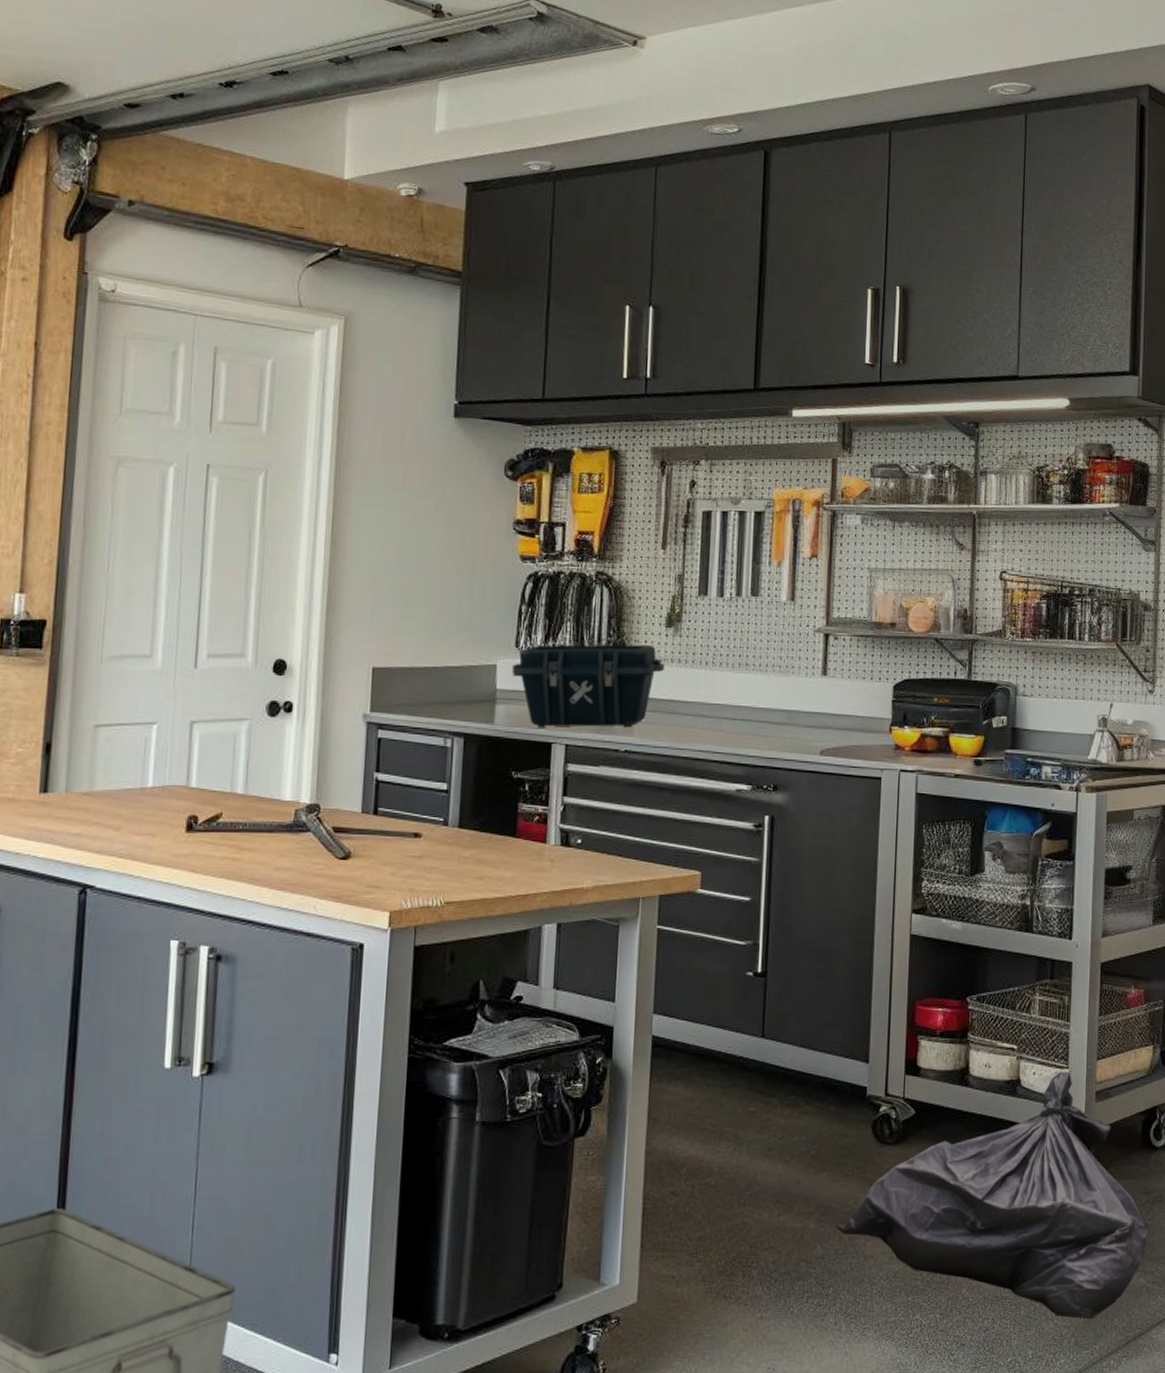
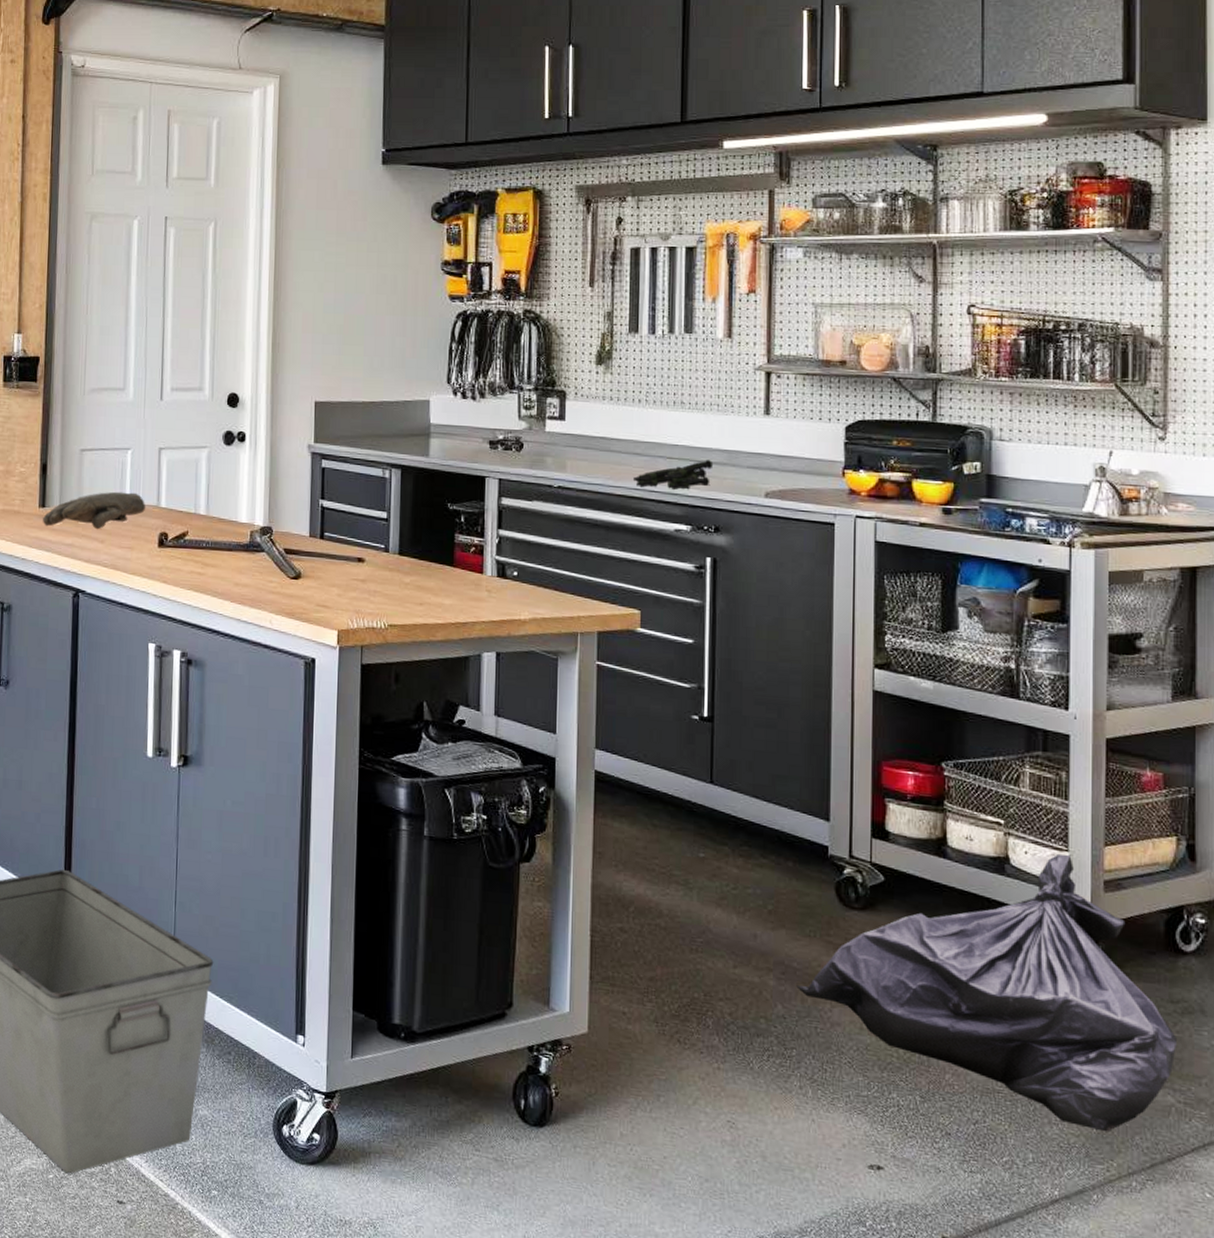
glove: none [44,771,173,816] -> present [43,491,146,530]
toolbox: present [512,644,665,728] -> none [444,381,596,464]
clamp: none [699,720,774,751] -> present [634,460,714,491]

